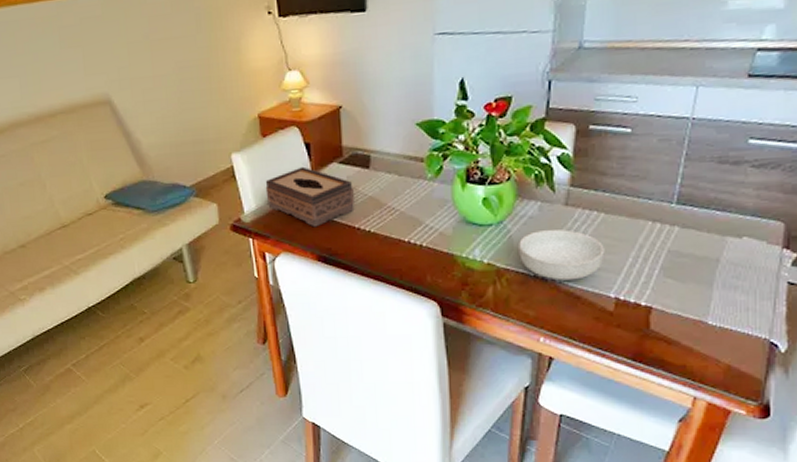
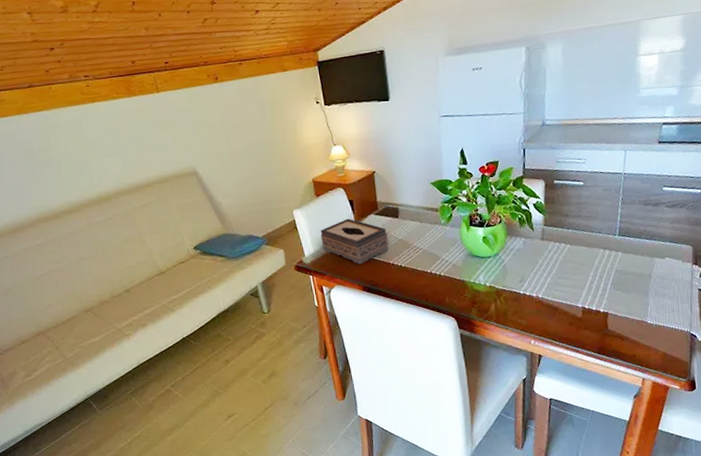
cereal bowl: present [519,230,605,281] -> none [511,258,572,297]

